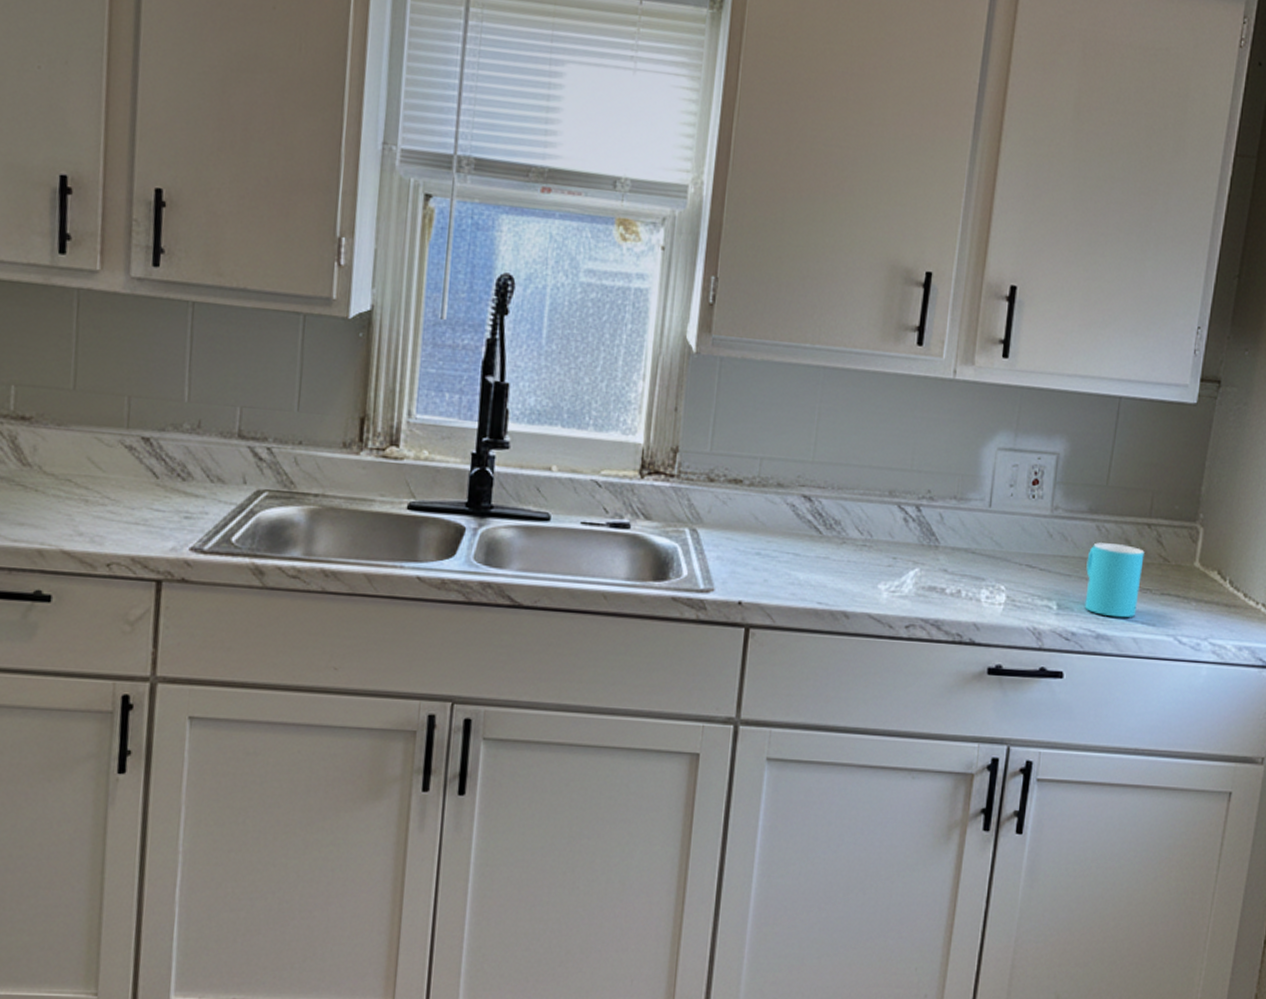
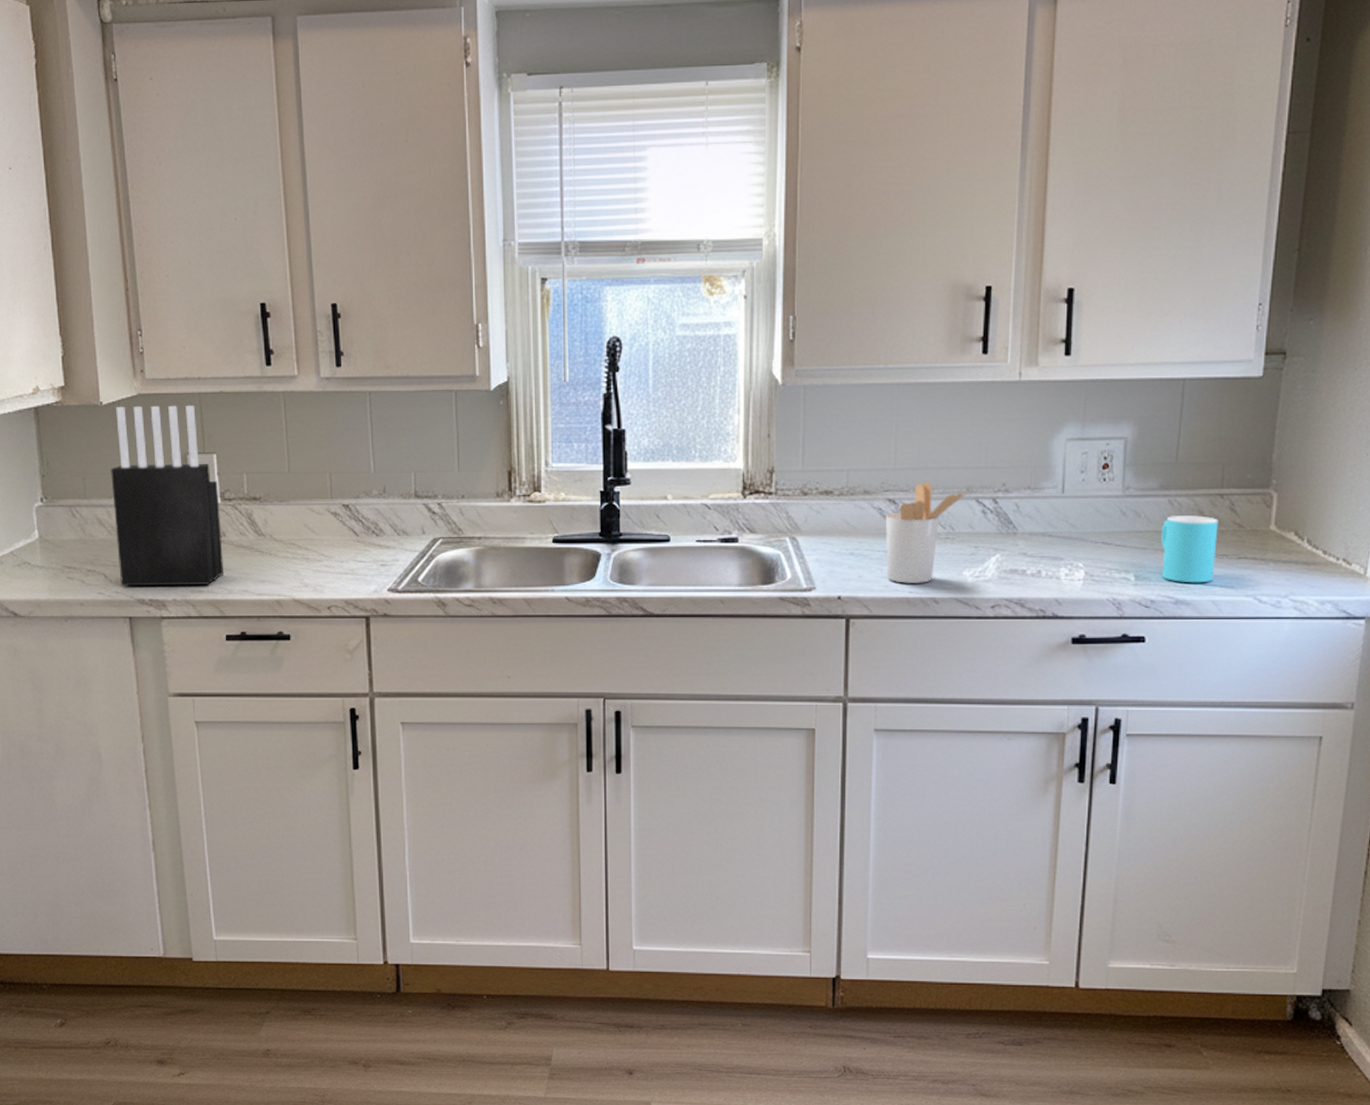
utensil holder: none [795,479,891,595] -> present [885,481,969,584]

